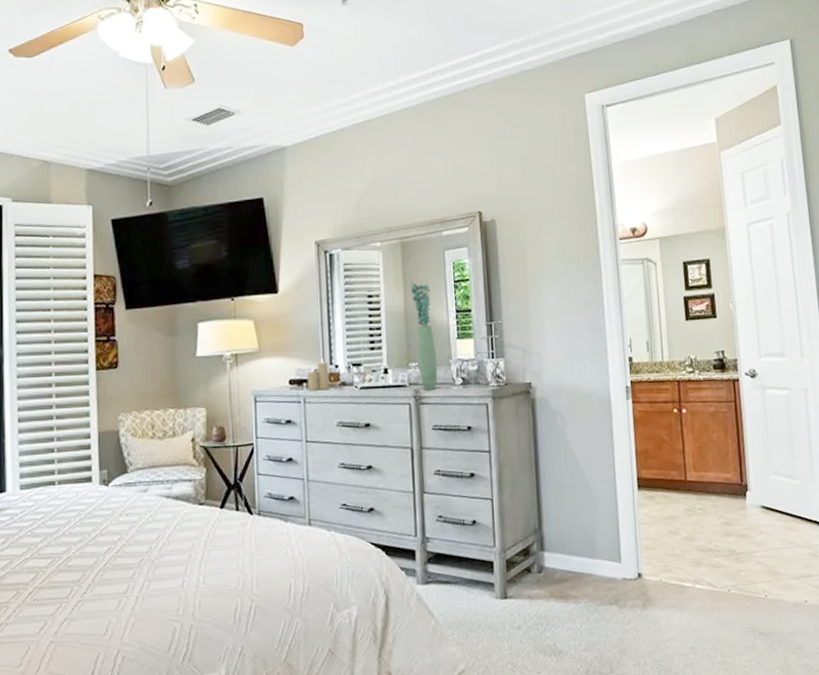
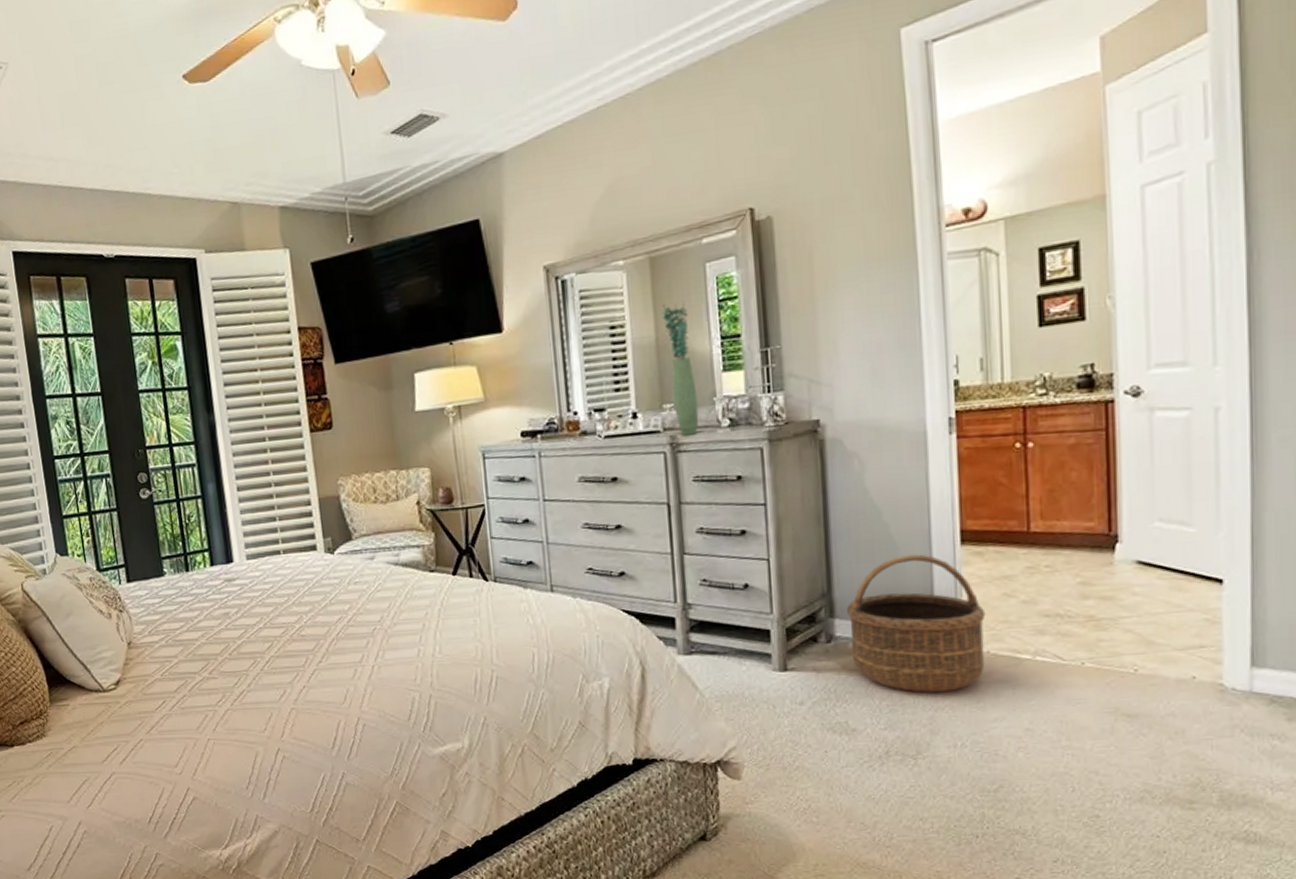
candle: present [306,358,330,392] -> none [540,405,569,445]
basket: none [554,497,659,617] -> present [847,554,986,692]

